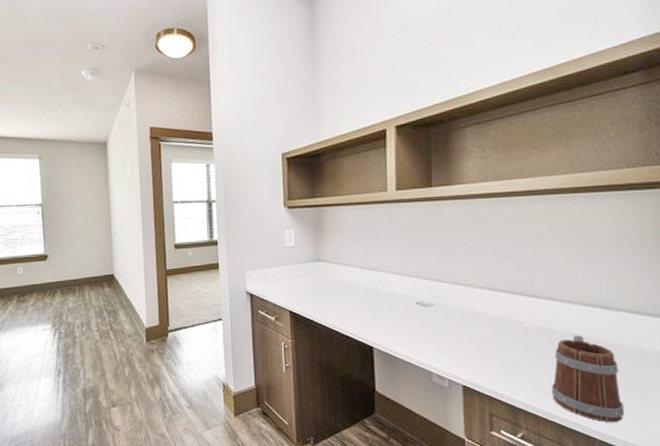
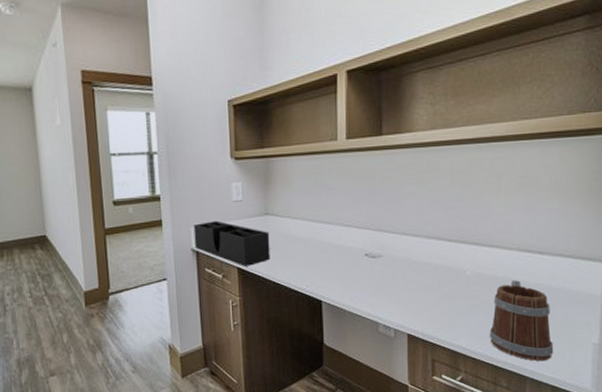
desk organizer: none [248,265,322,310] -> present [193,220,271,266]

